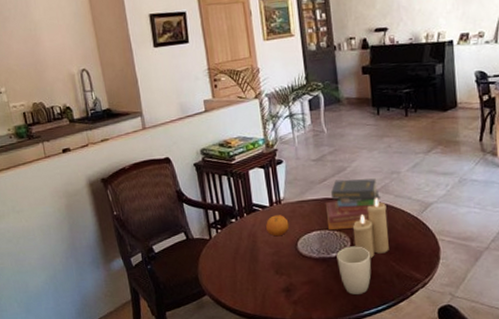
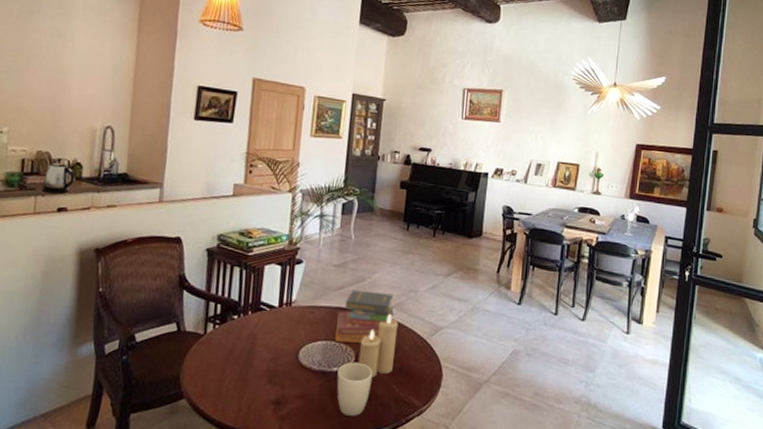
kettle: none [43,109,69,139] -> present [42,162,75,194]
fruit: present [266,215,290,237] -> none [269,317,295,342]

